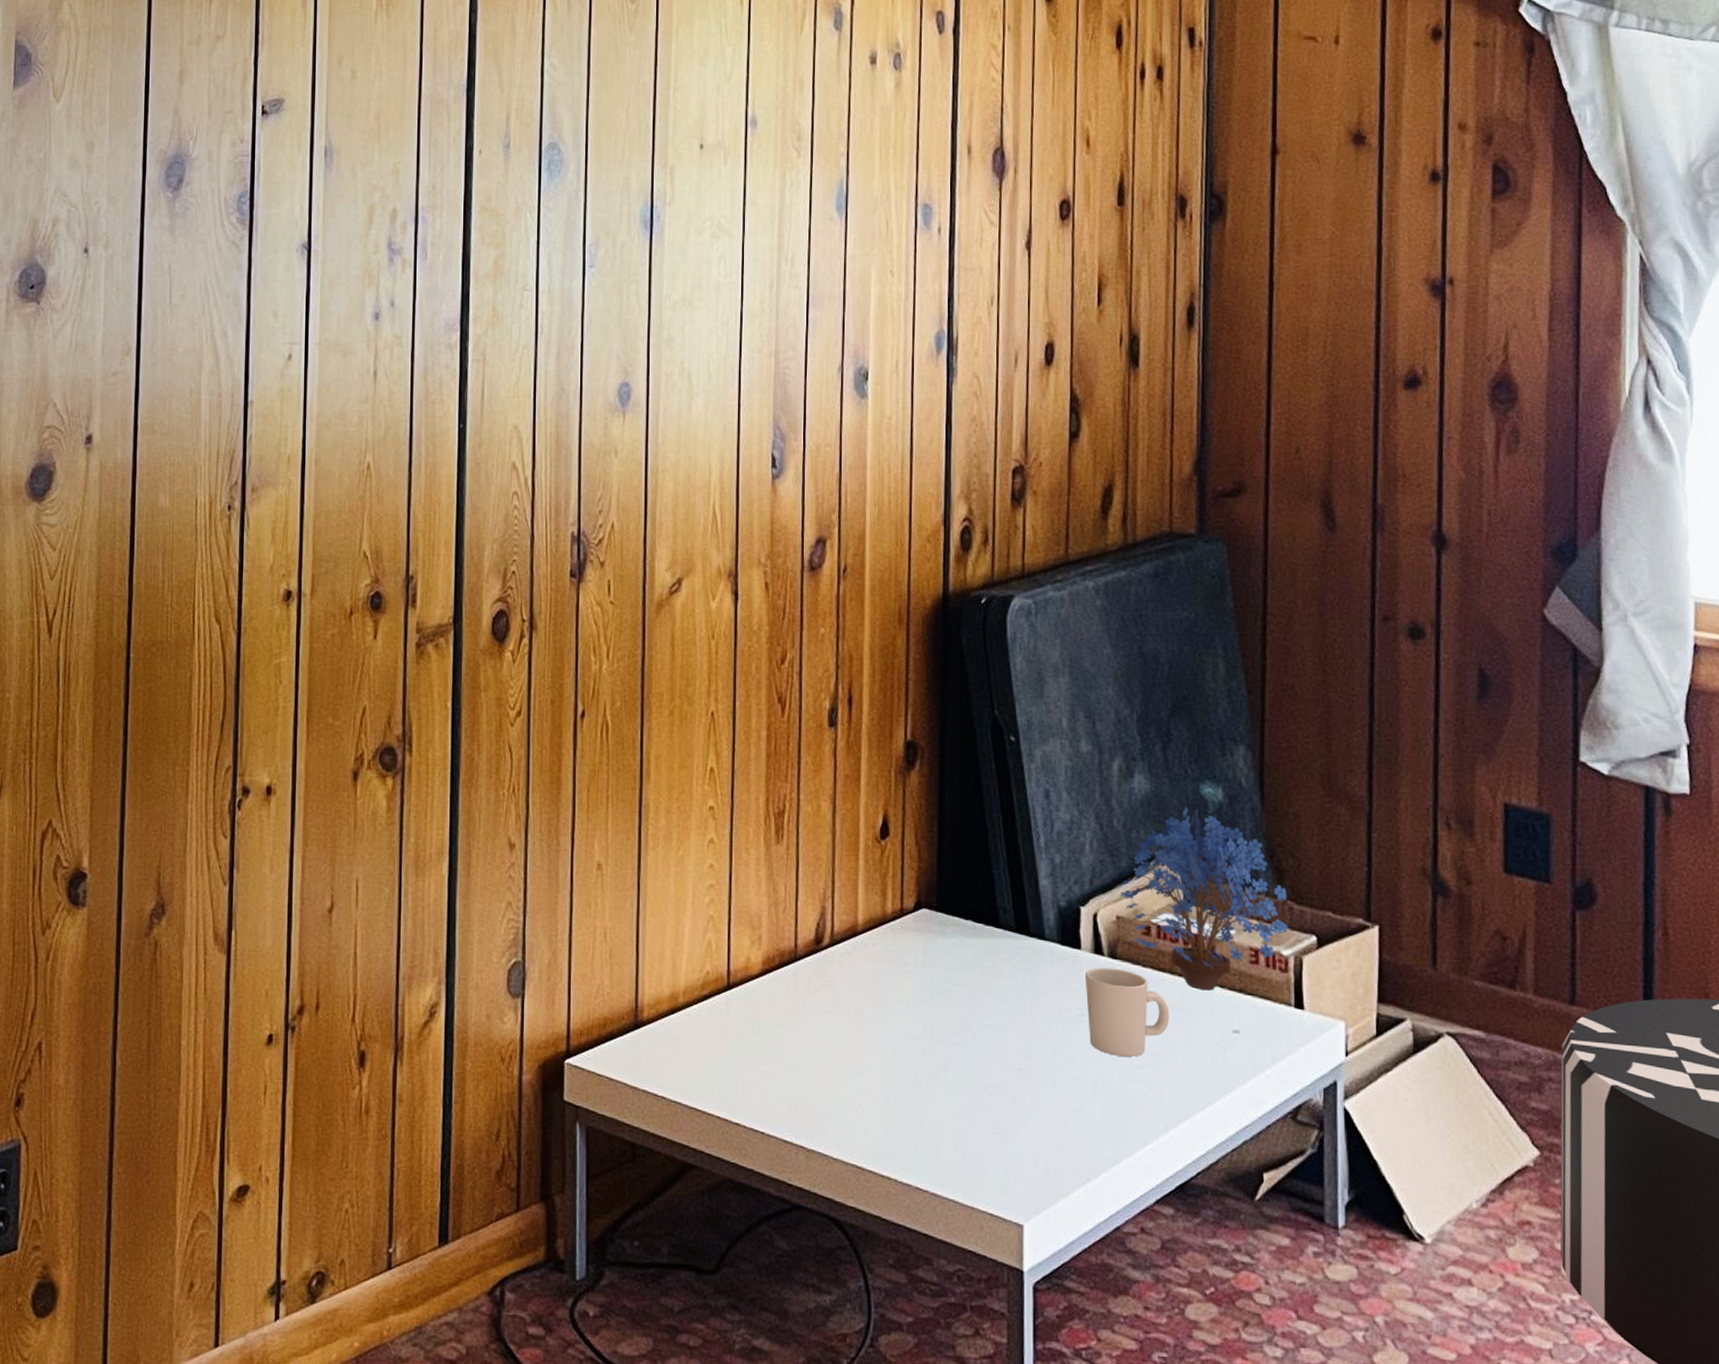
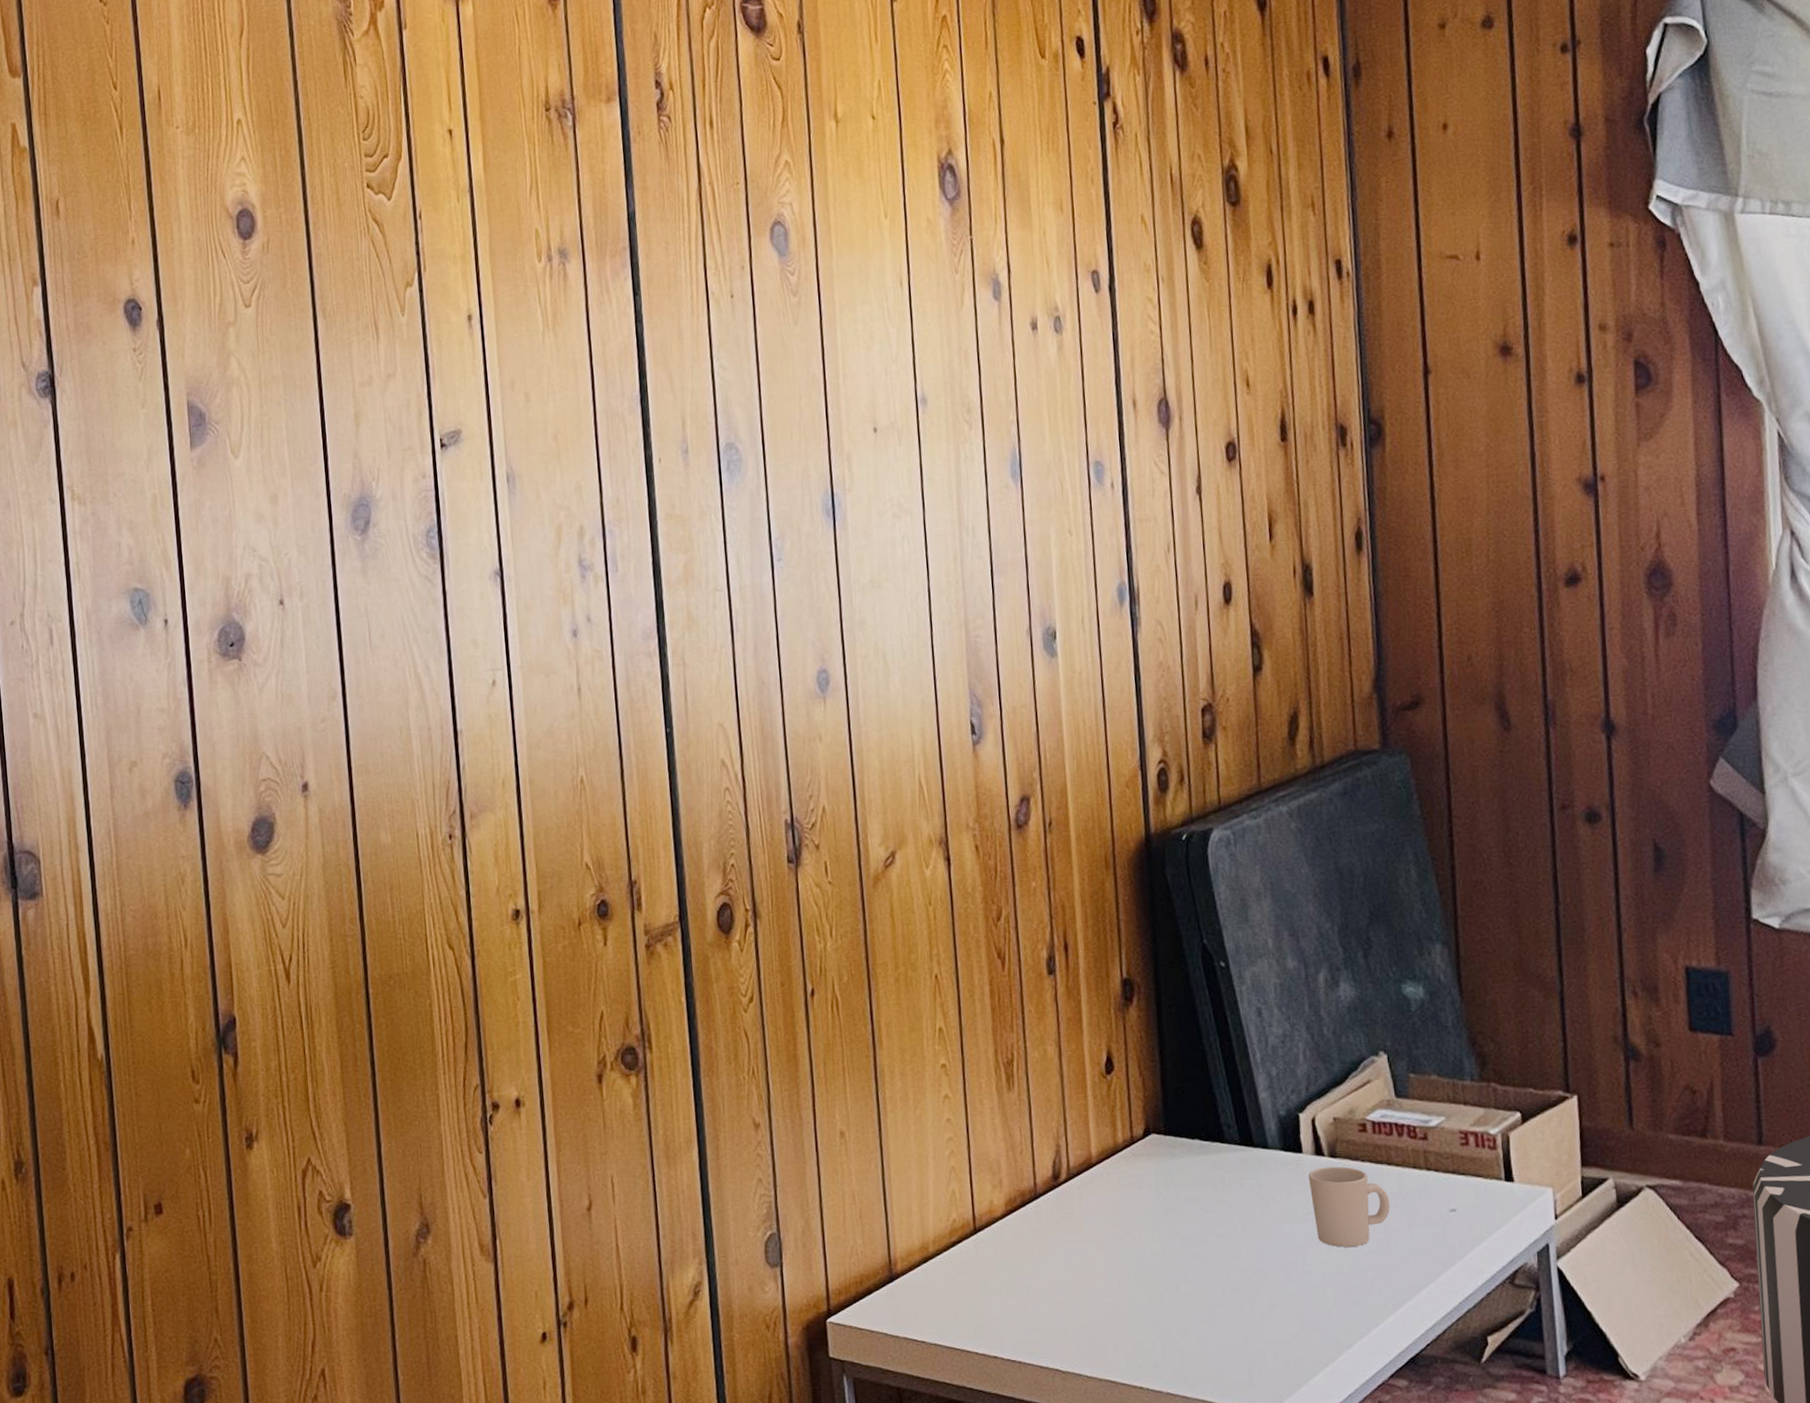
potted flower: present [1119,807,1288,991] -> none [1334,1007,1494,1177]

